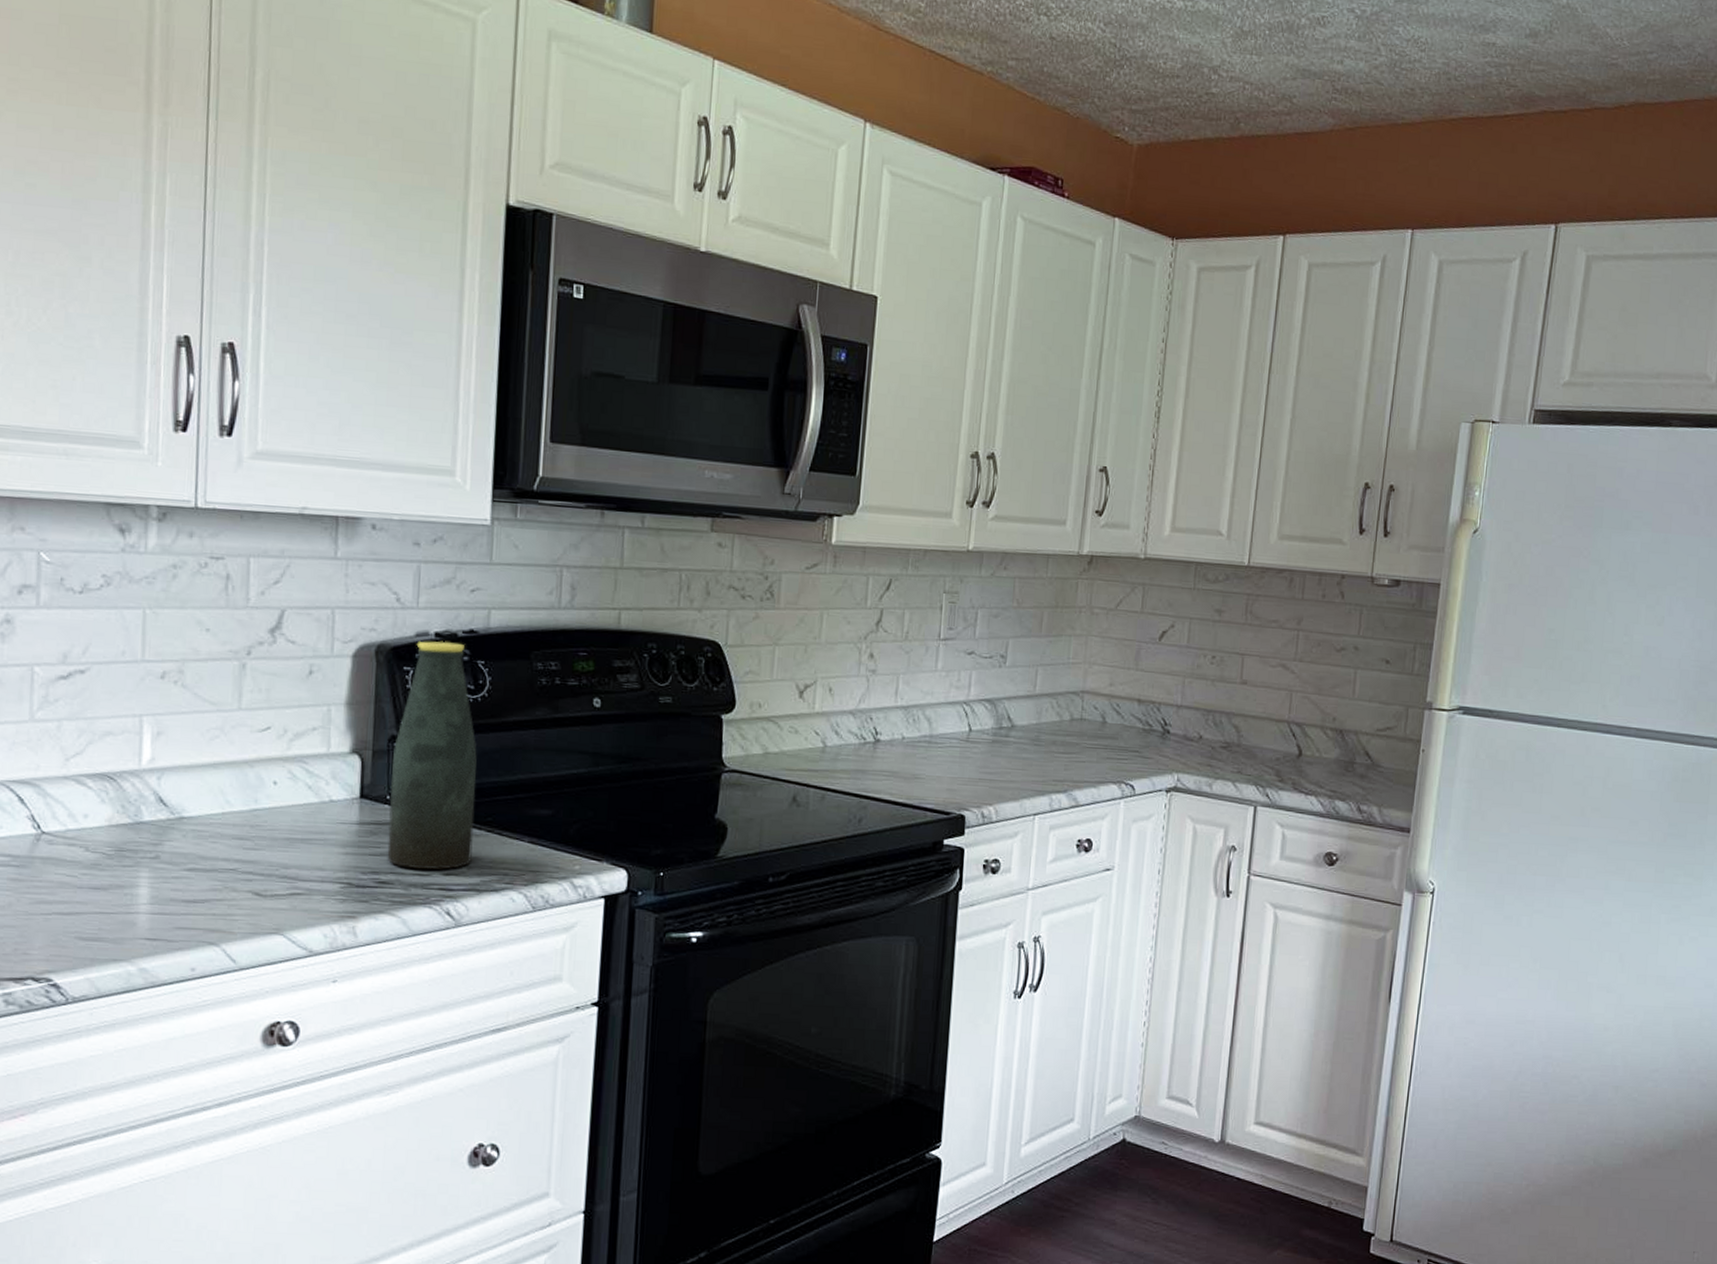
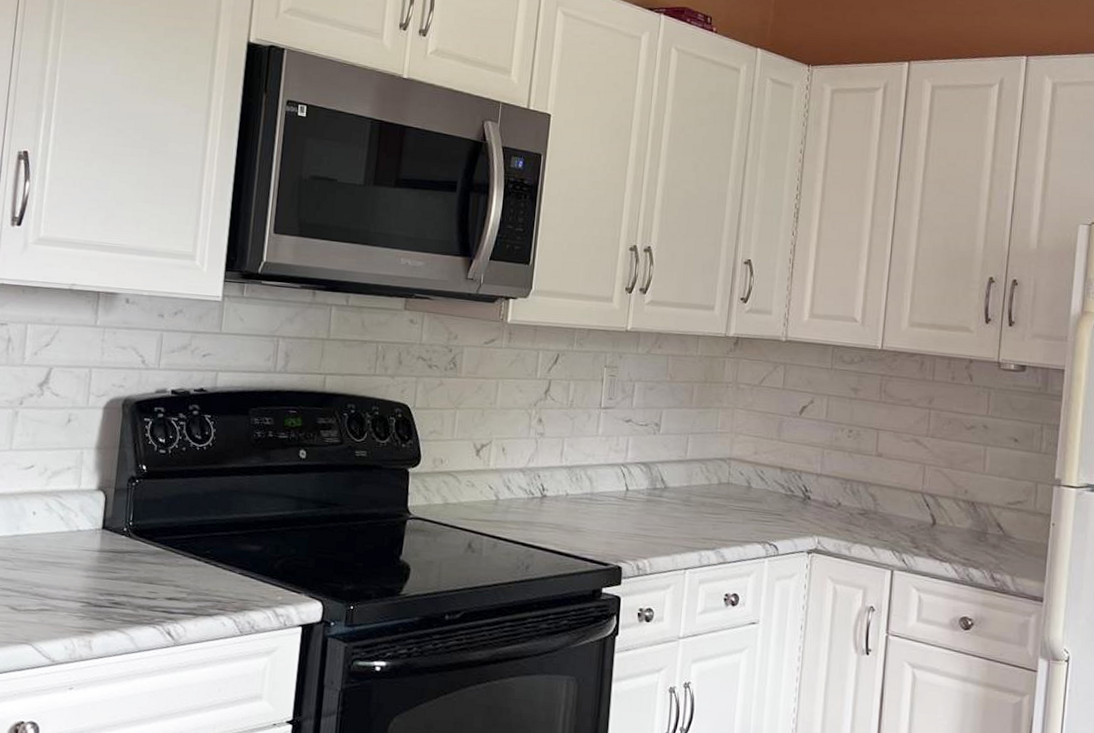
bottle: present [387,640,477,870] -> none [121,396,201,595]

